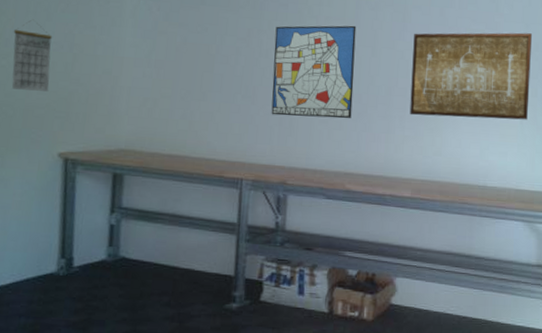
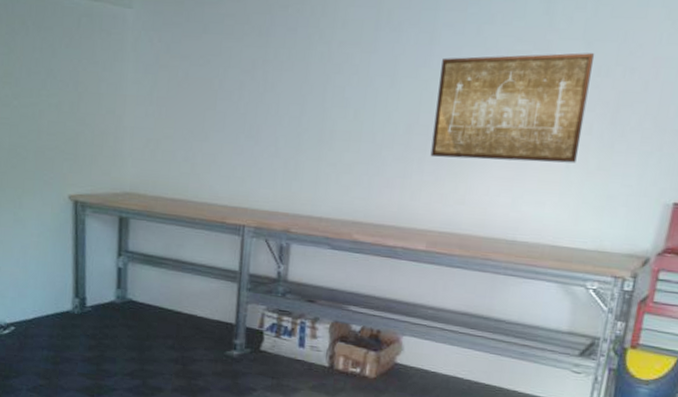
calendar: present [12,19,53,92] -> none [22,56,59,133]
wall art: present [271,25,357,119] -> none [275,51,374,162]

